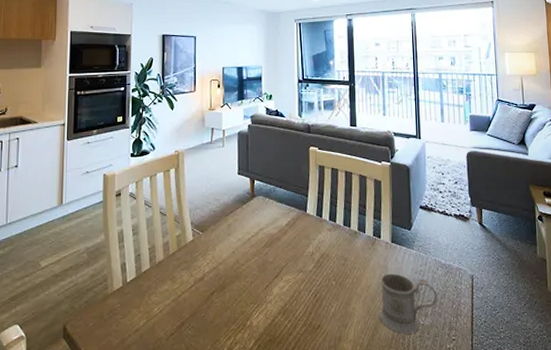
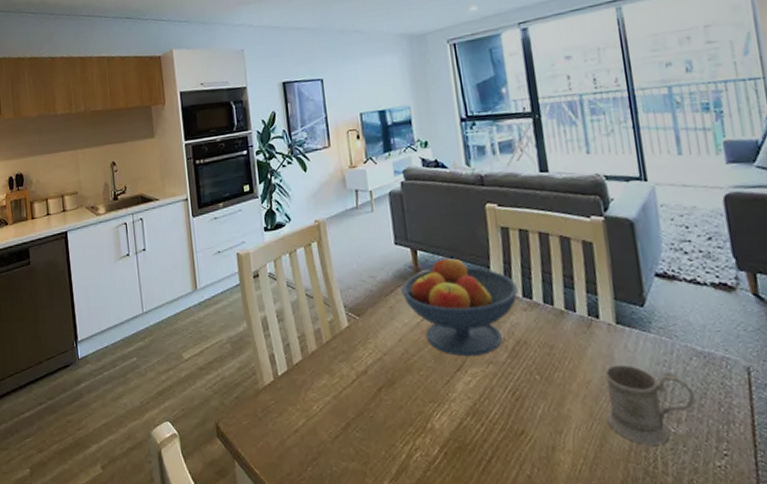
fruit bowl: none [239,186,326,267] -> present [401,256,518,357]

